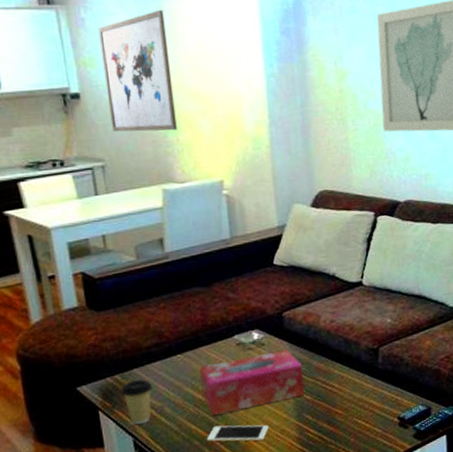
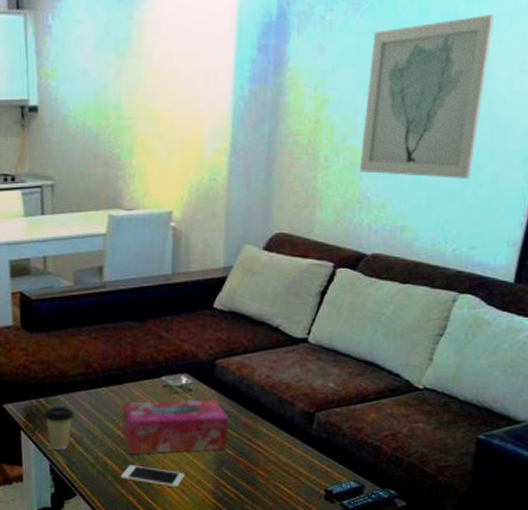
wall art: present [98,9,177,132] -> none [63,18,133,153]

